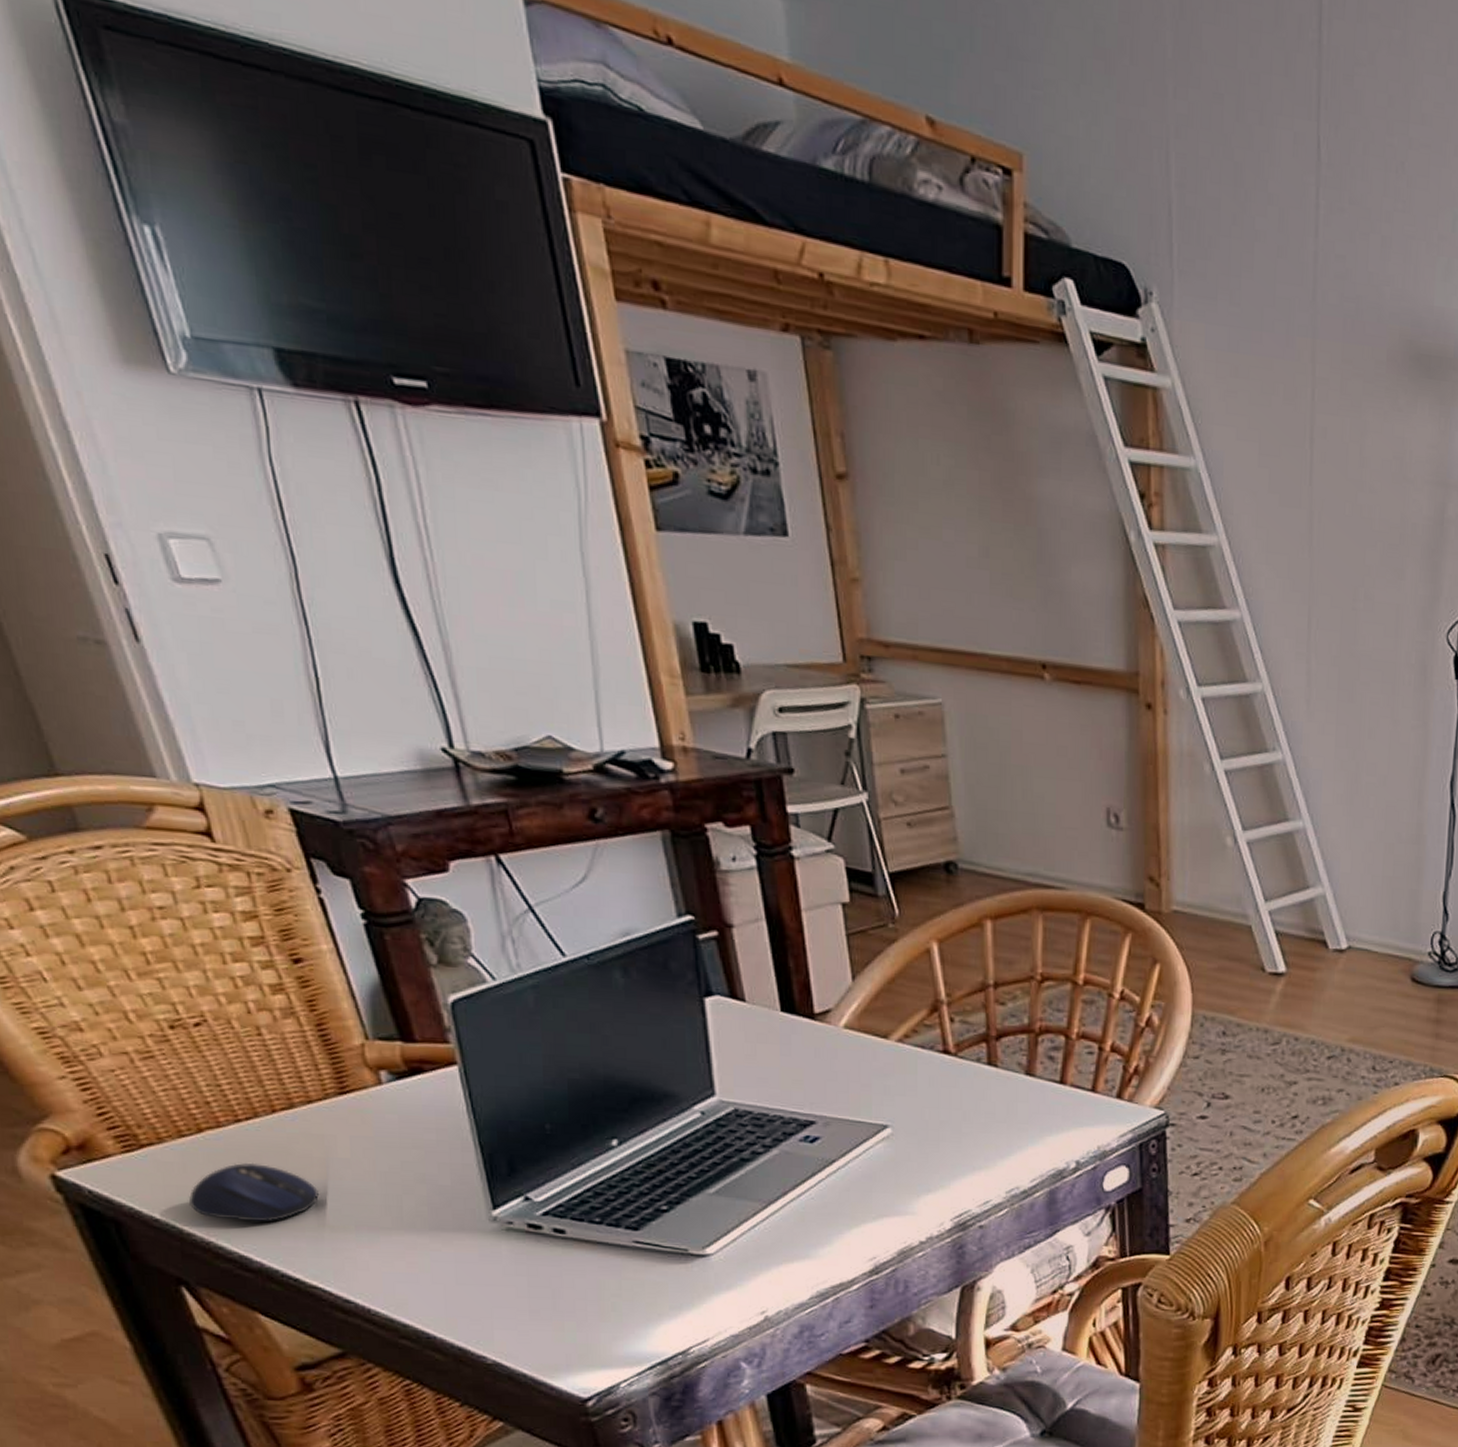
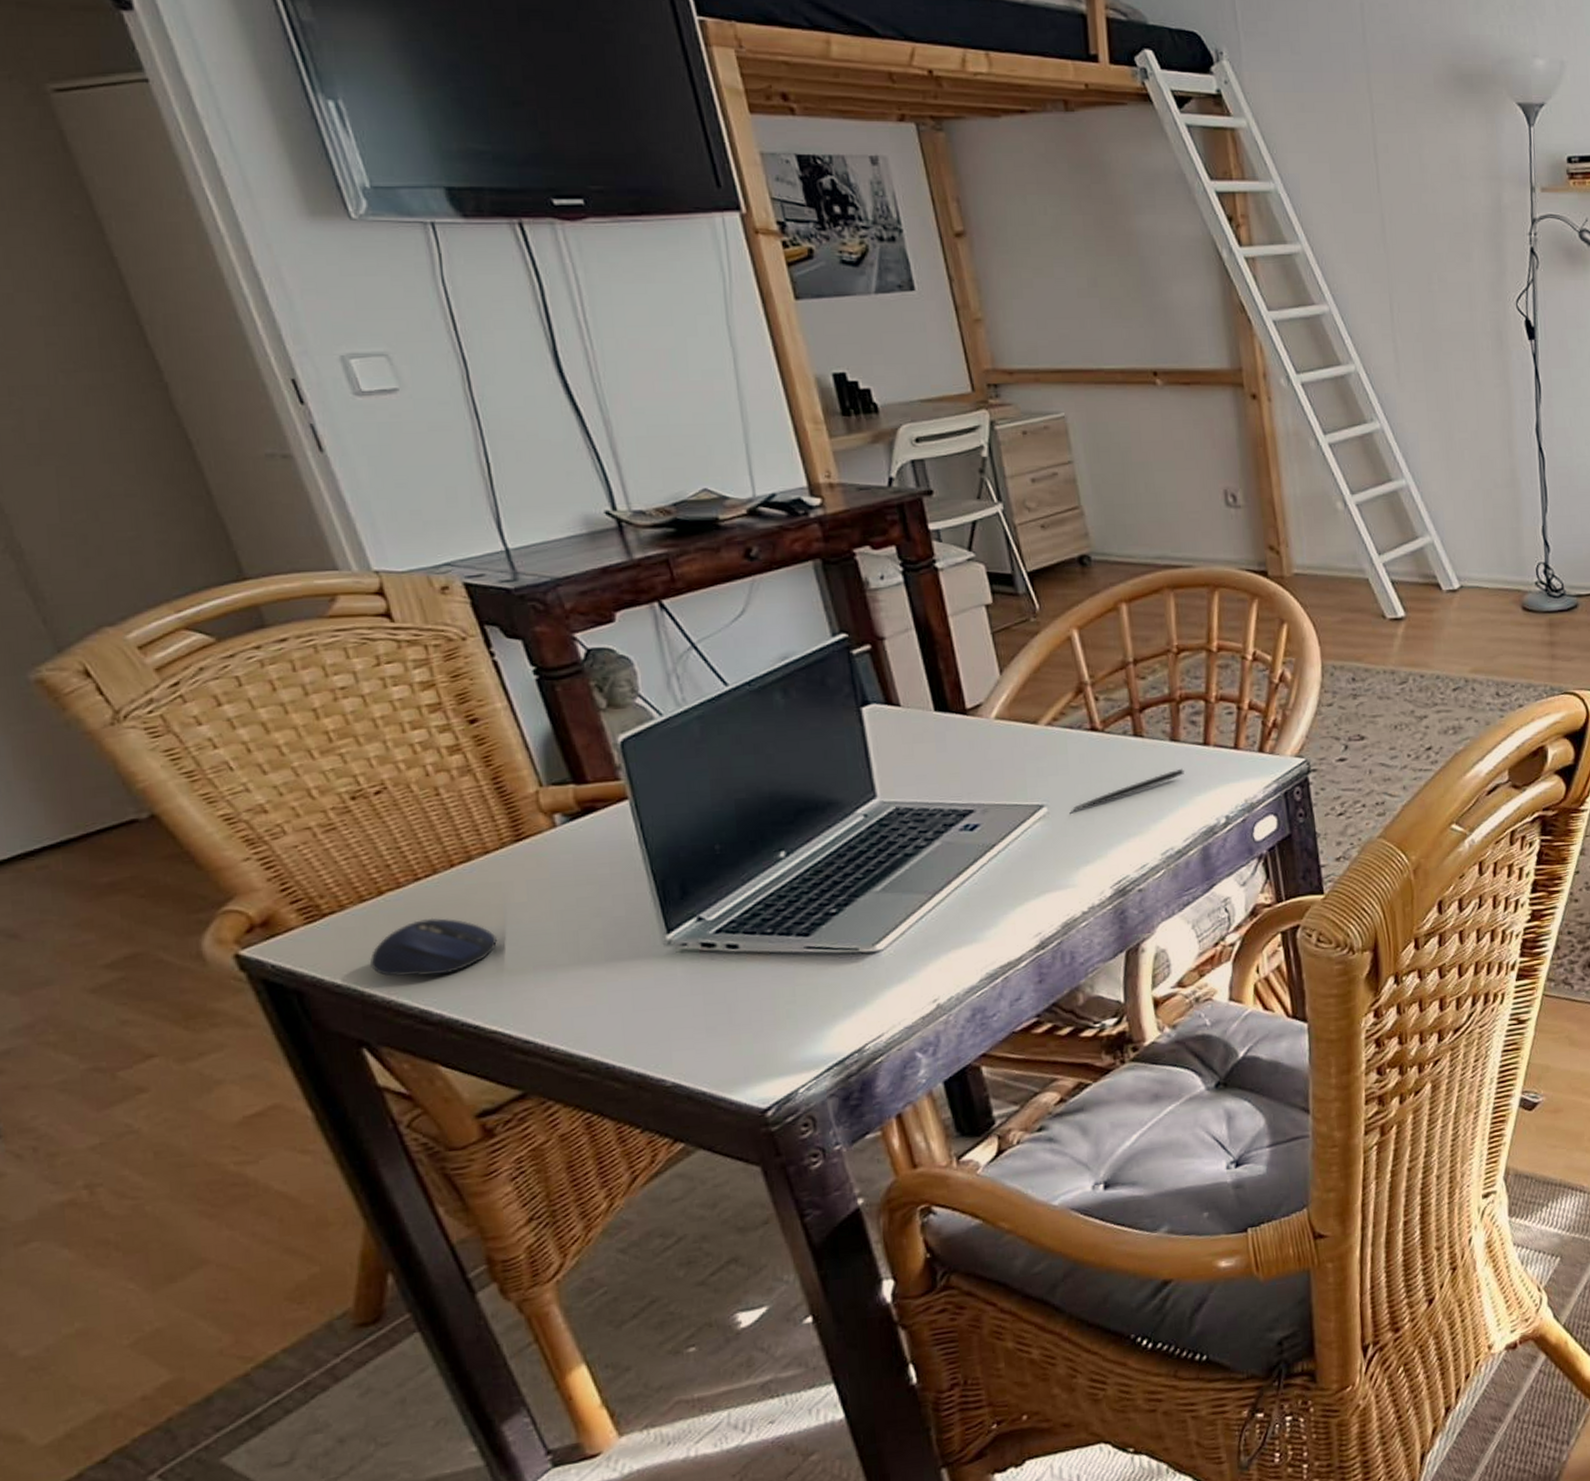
pen: none [916,1105,1037,1136] -> present [1071,768,1184,811]

